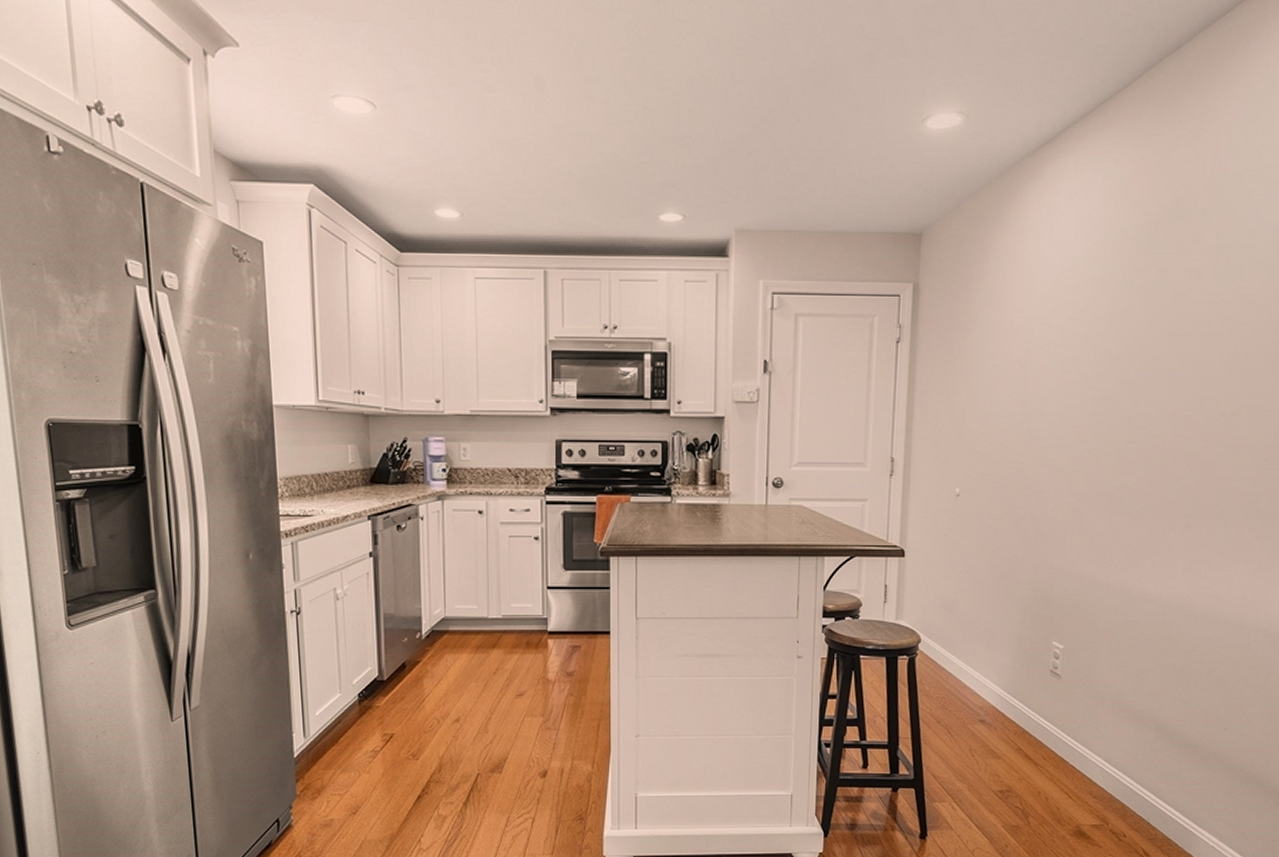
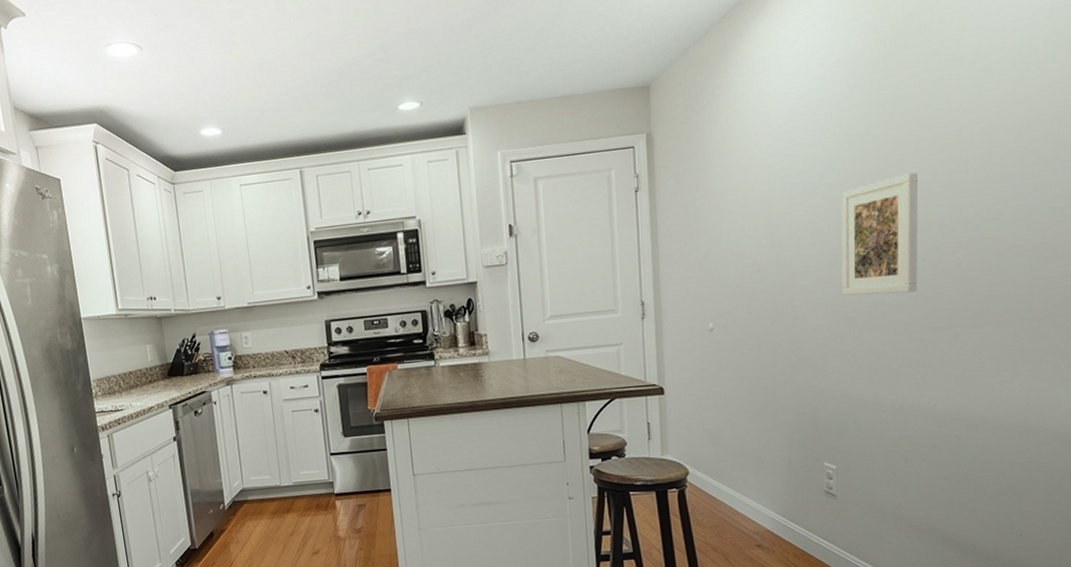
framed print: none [1086,359,1168,479] -> present [841,173,918,296]

